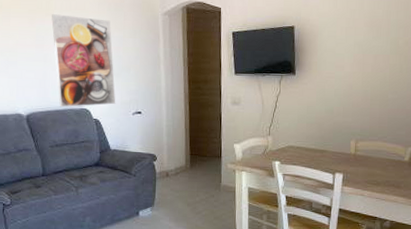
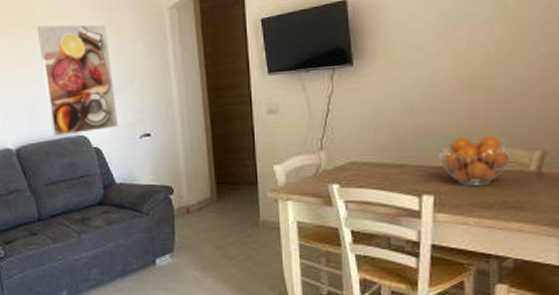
fruit basket: none [347,133,396,169] -> present [437,135,514,186]

